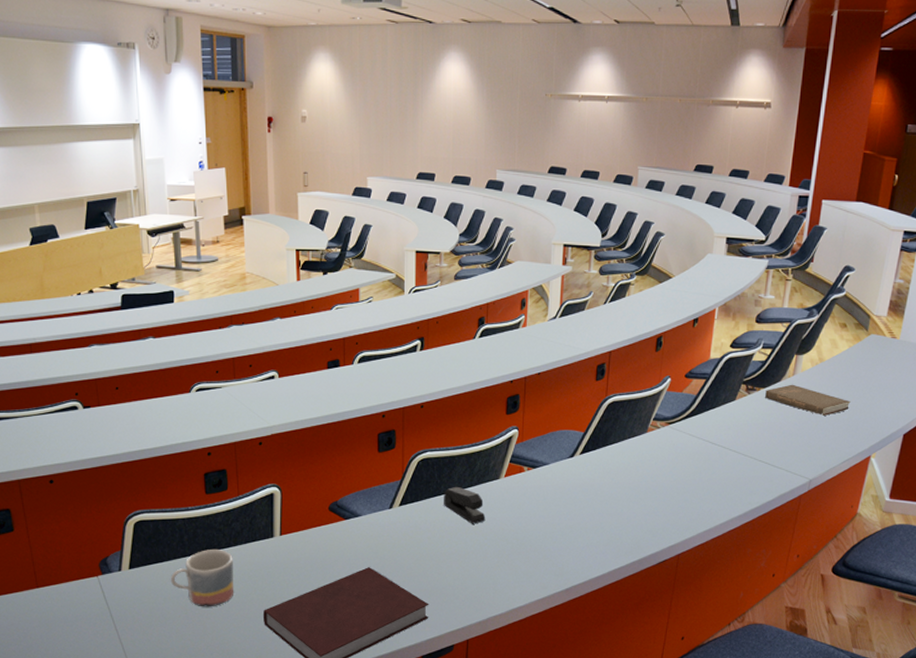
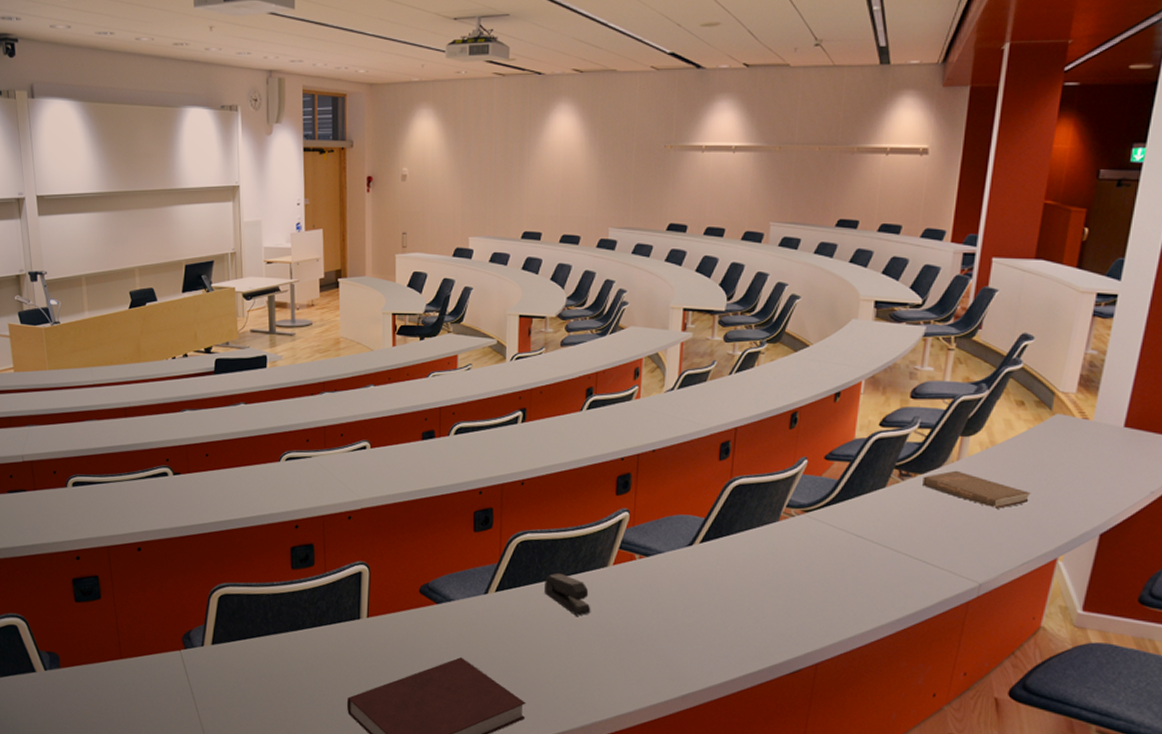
mug: present [170,548,234,607] -> none [252,628,318,691]

